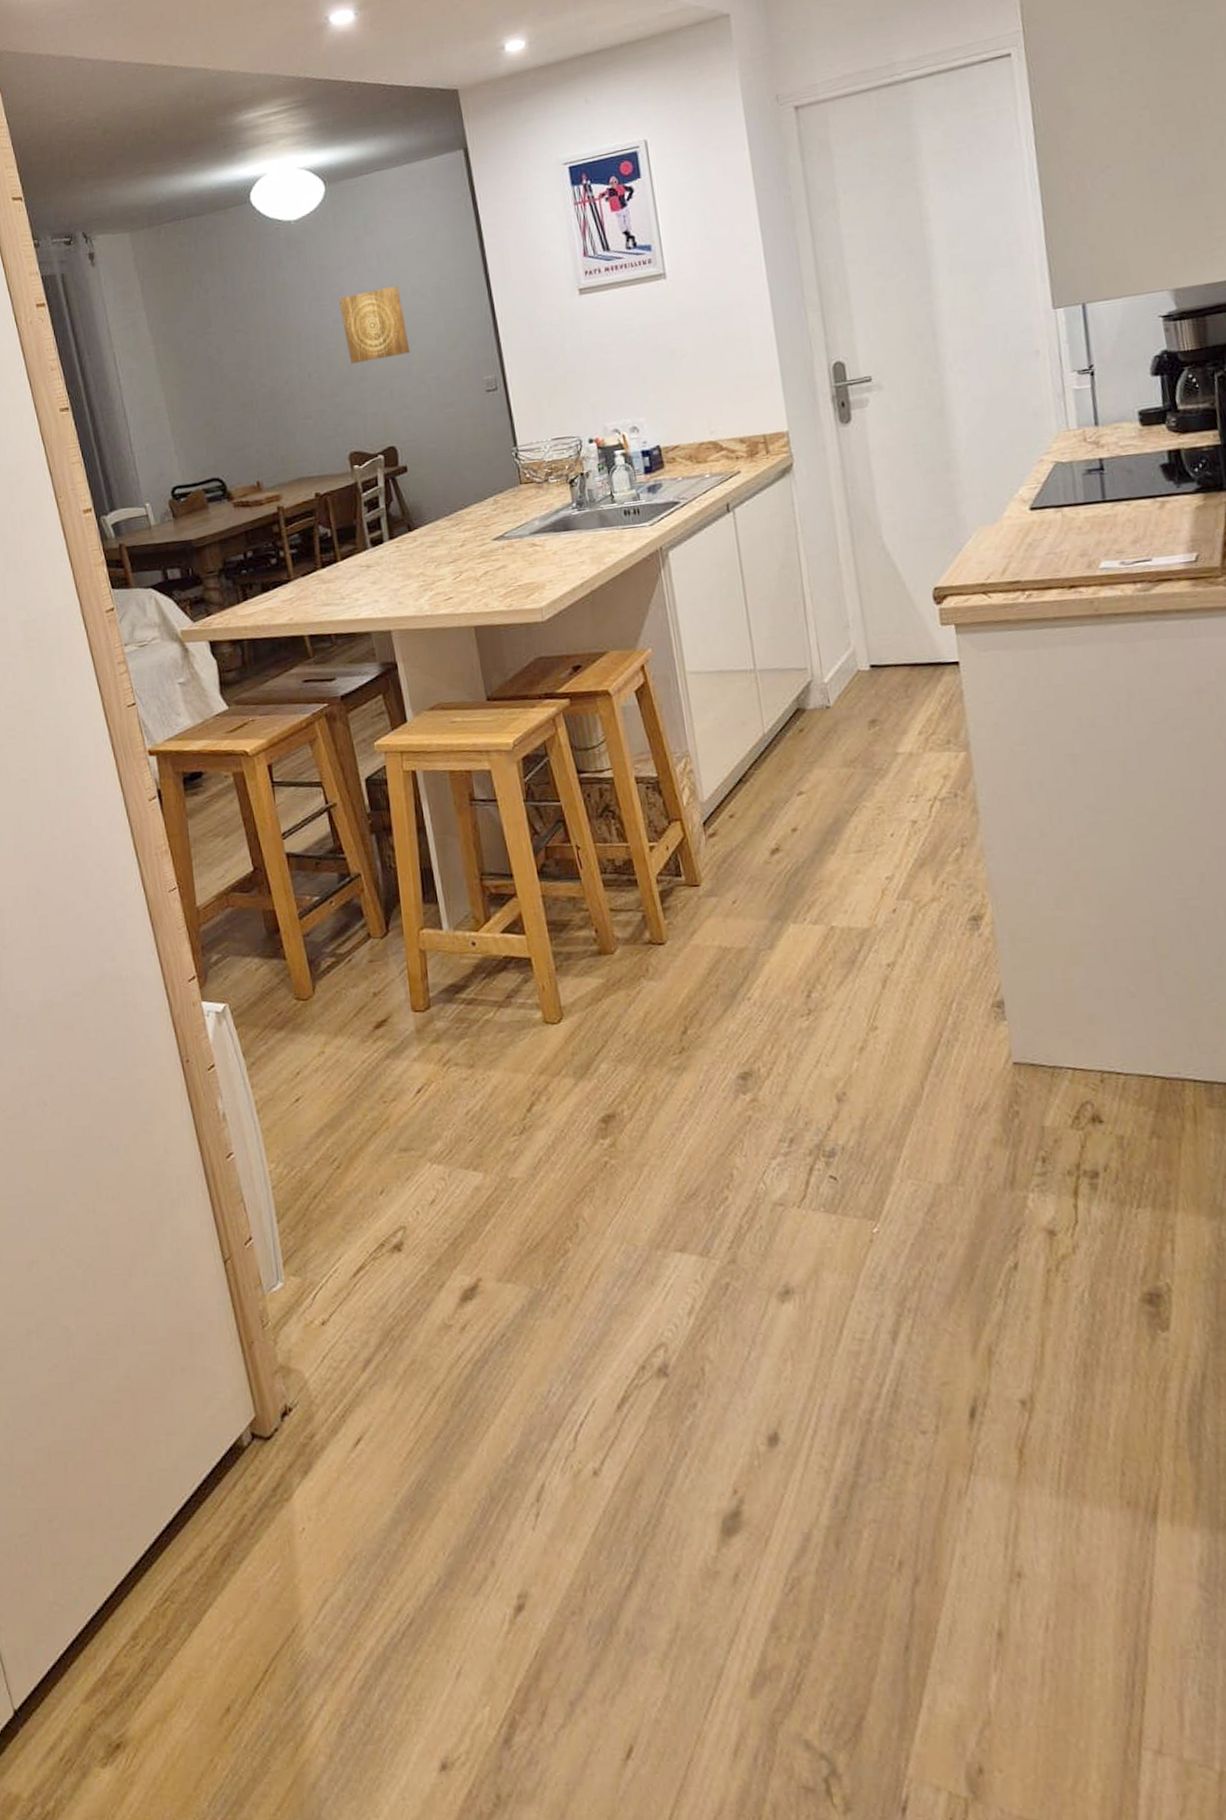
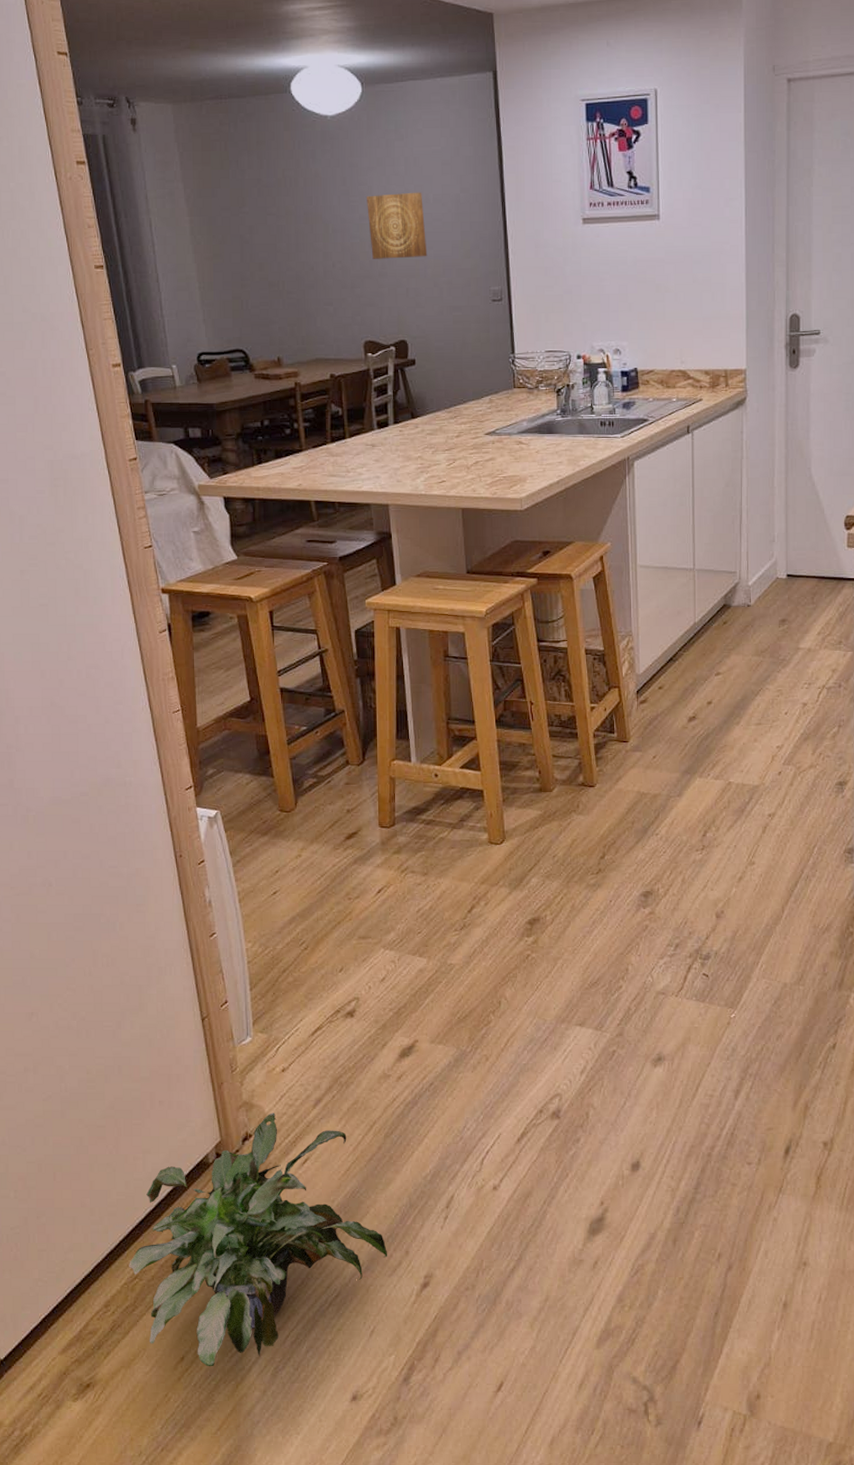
potted plant: none [156,1378,470,1722] -> present [128,1112,388,1367]

